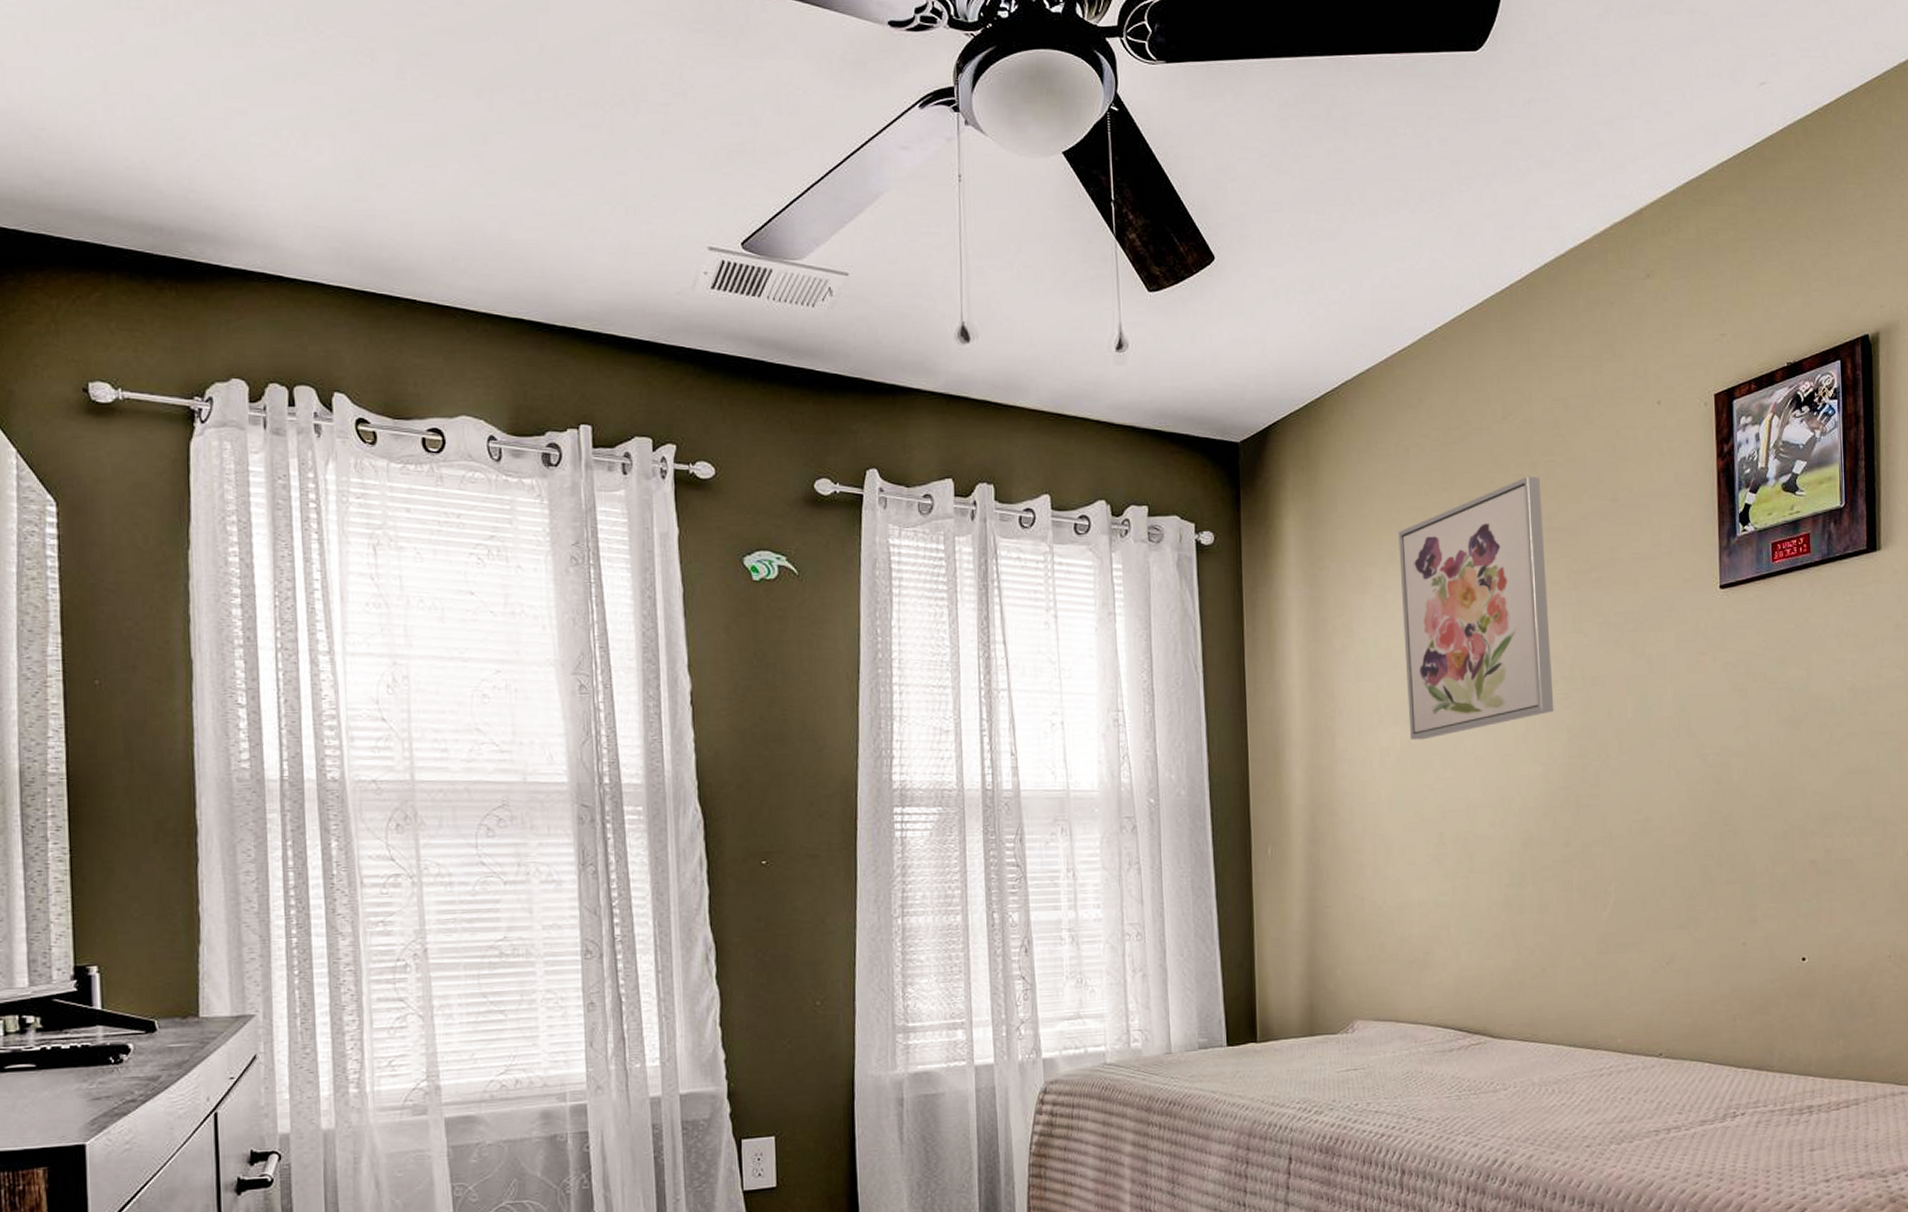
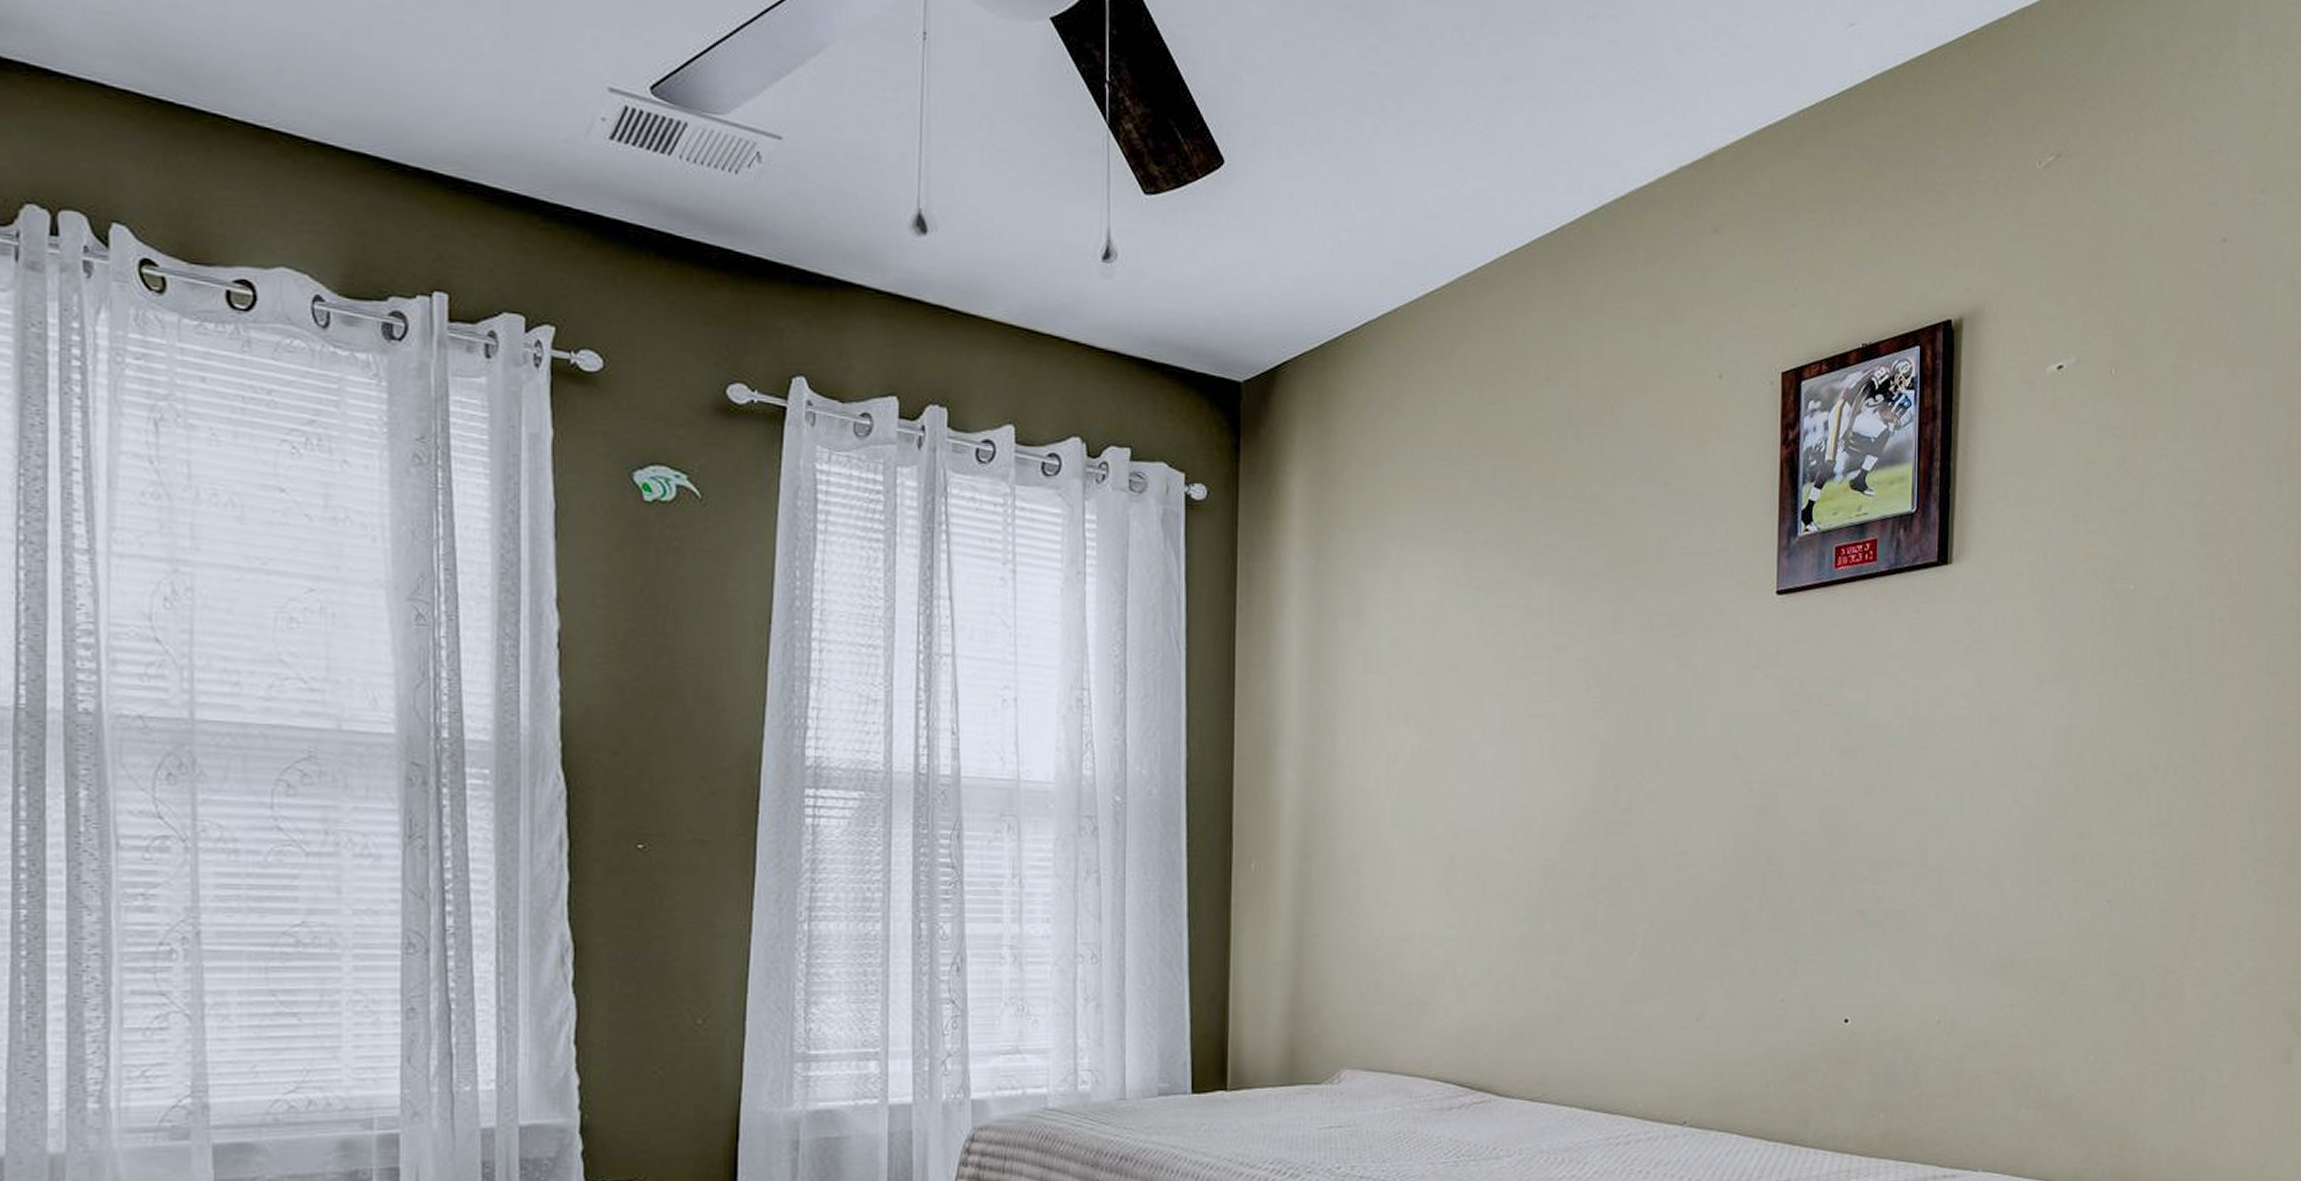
wall art: present [1398,476,1554,740] -> none [1420,448,1587,746]

